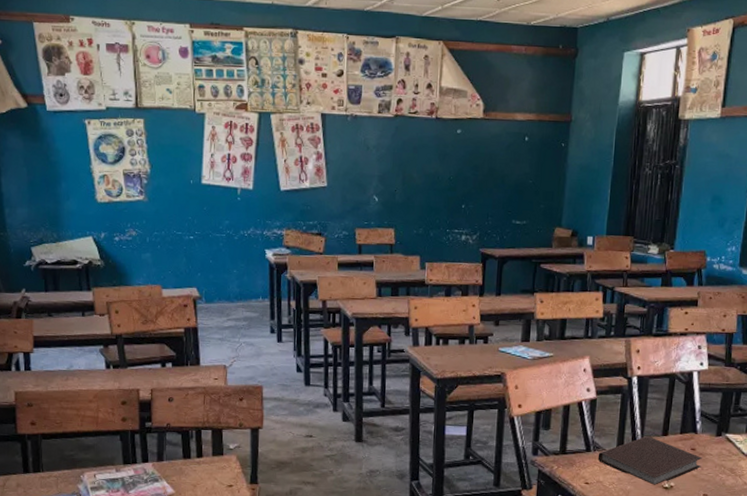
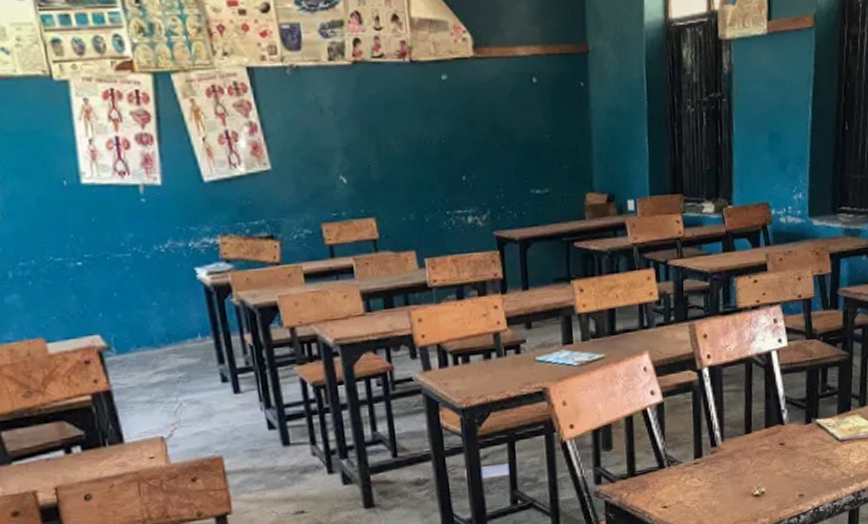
notebook: present [598,435,702,485] -> none [673,436,793,495]

